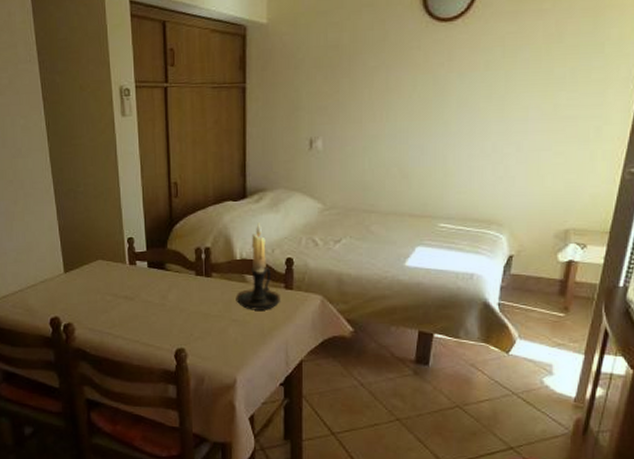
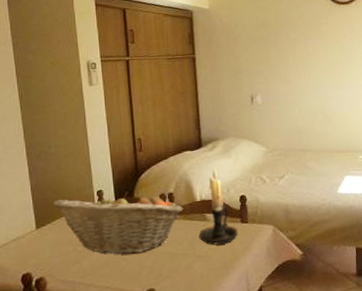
fruit basket: none [80,241,220,309] -> present [52,191,183,254]

